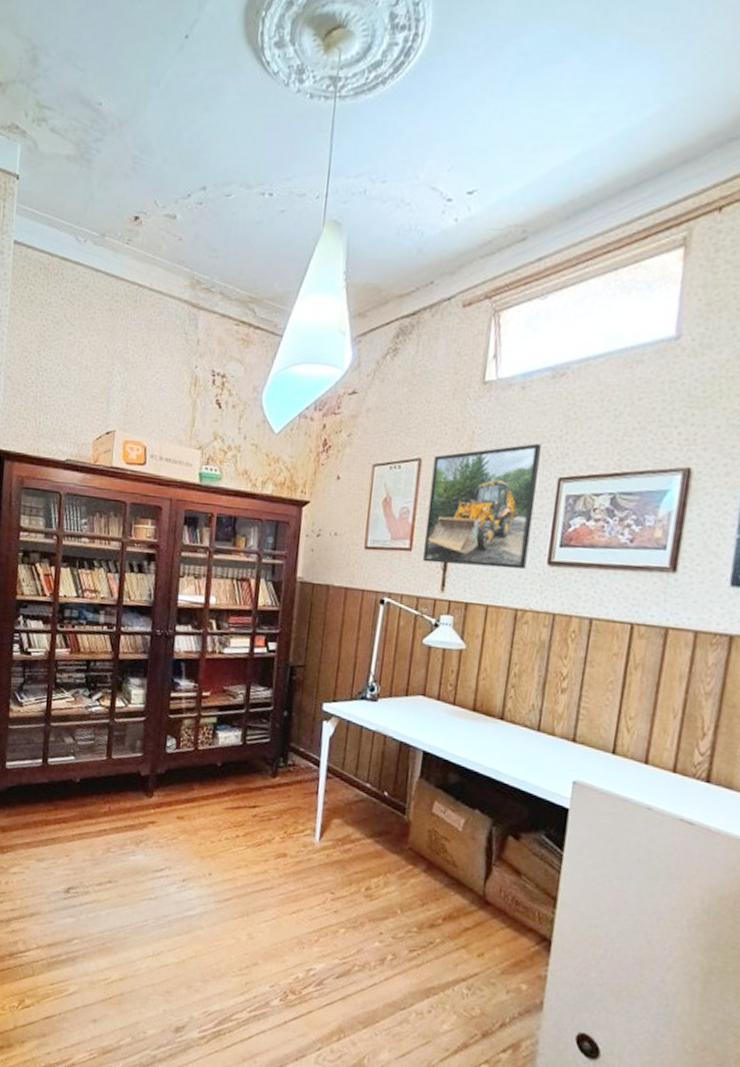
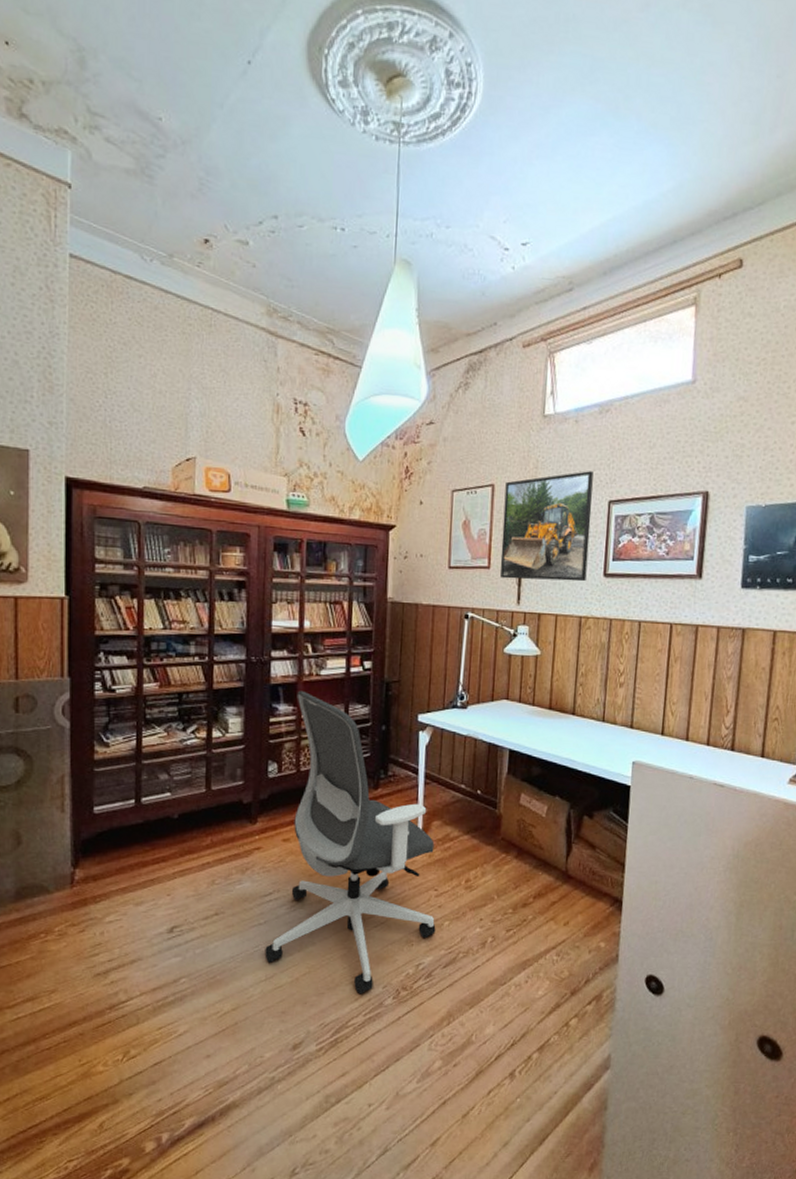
office chair: none [153,667,334,990] -> present [265,690,436,995]

